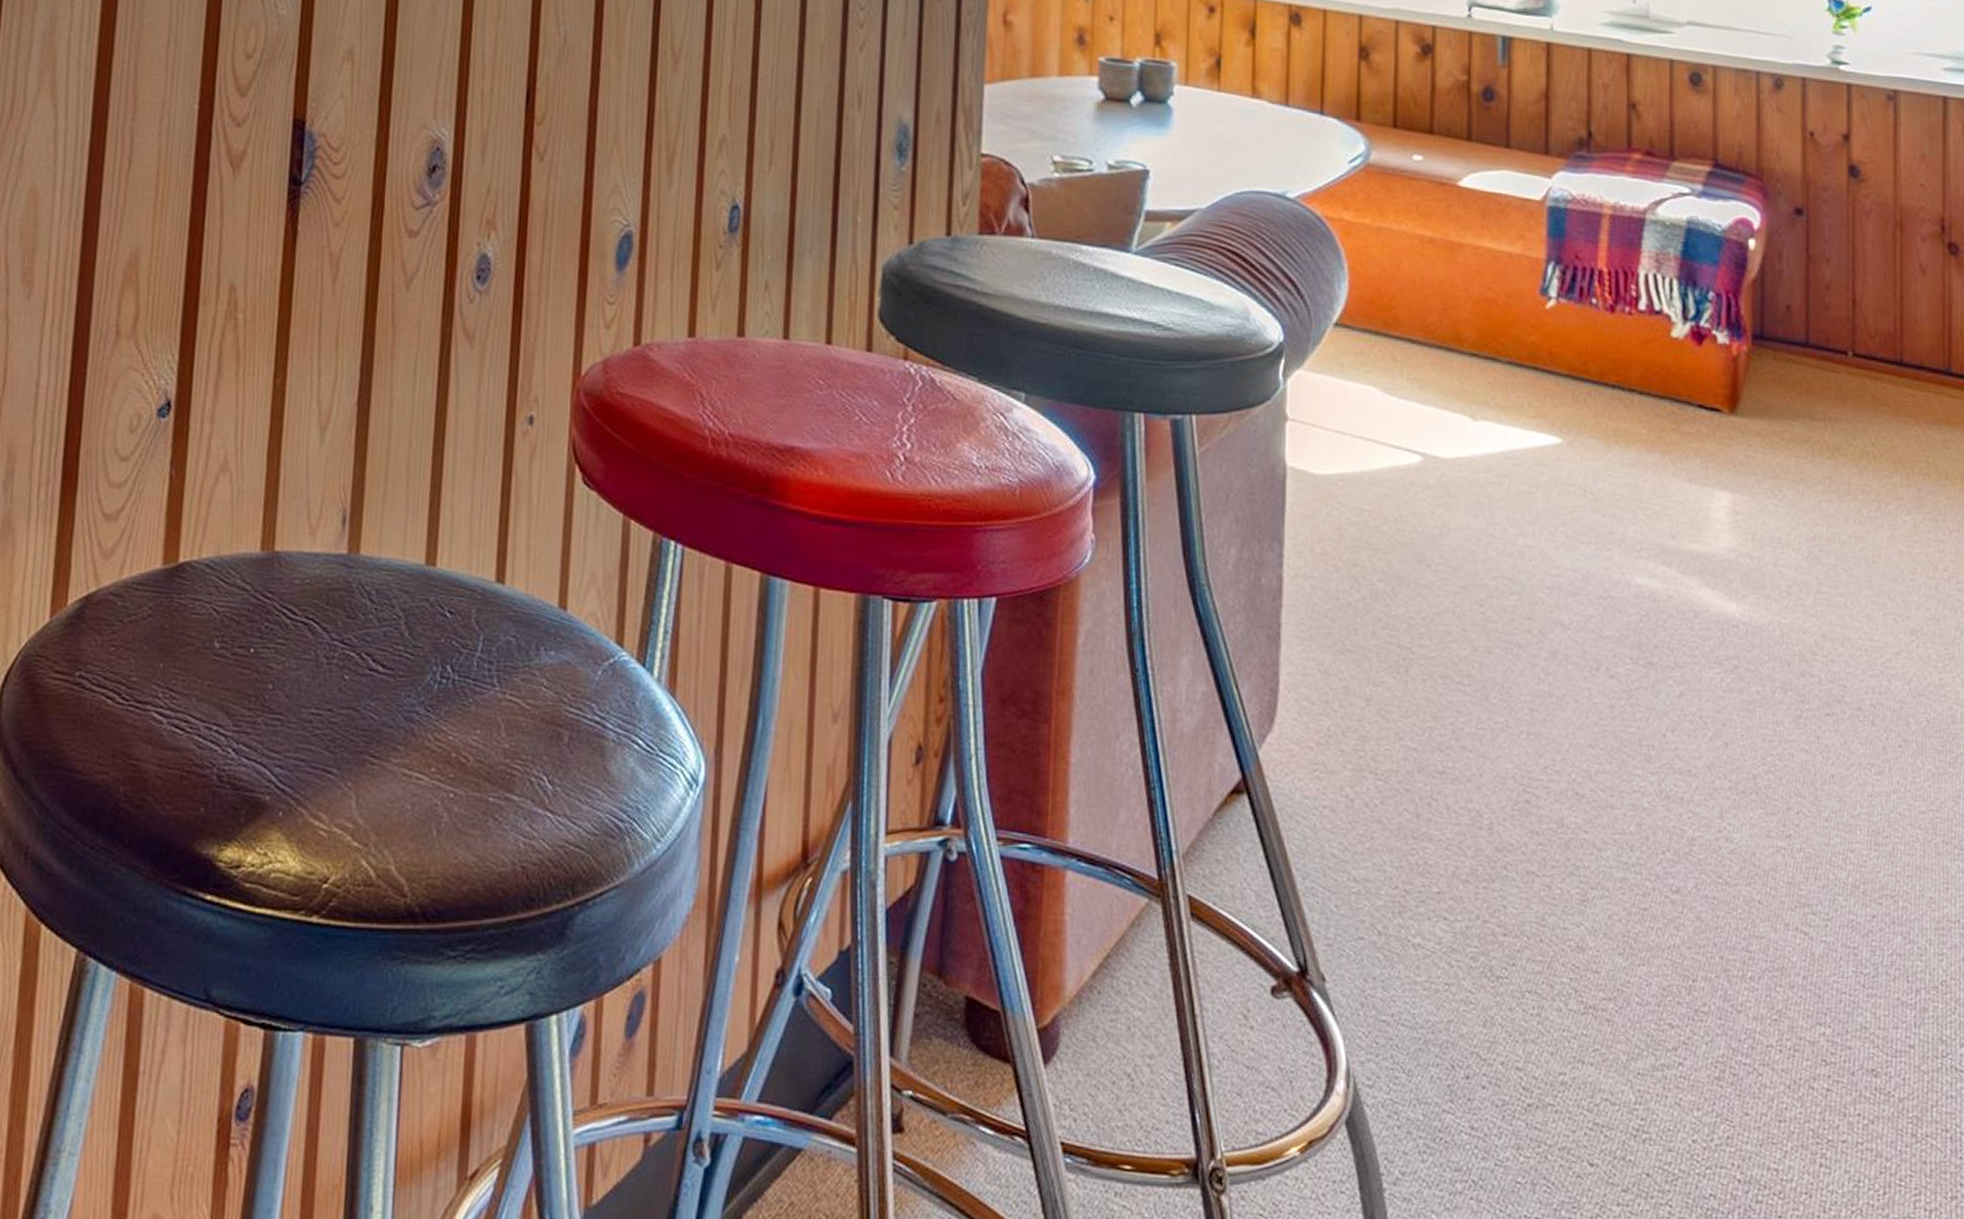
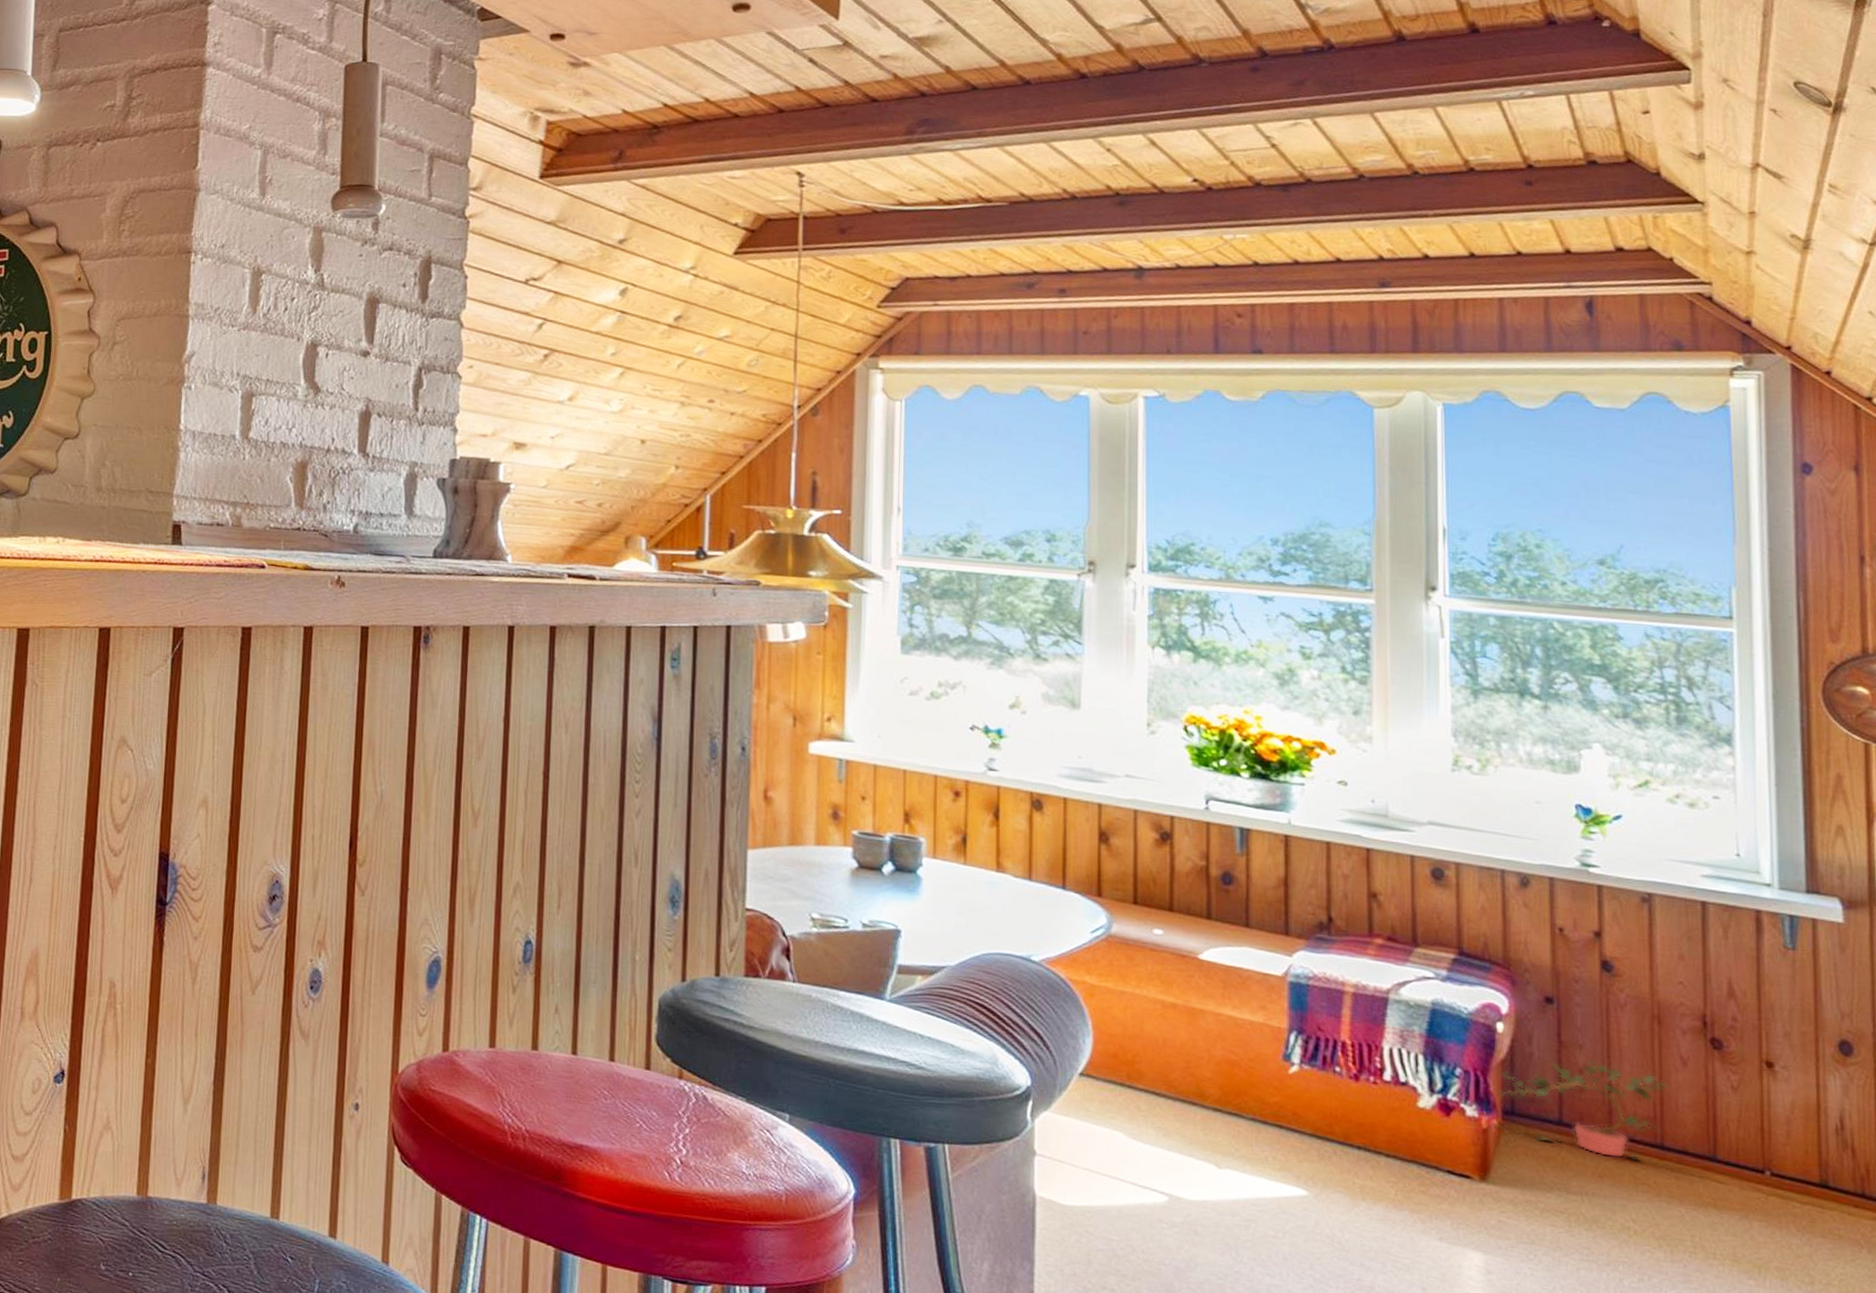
potted plant: none [1749,273,1910,380] -> present [1499,1059,1671,1161]

